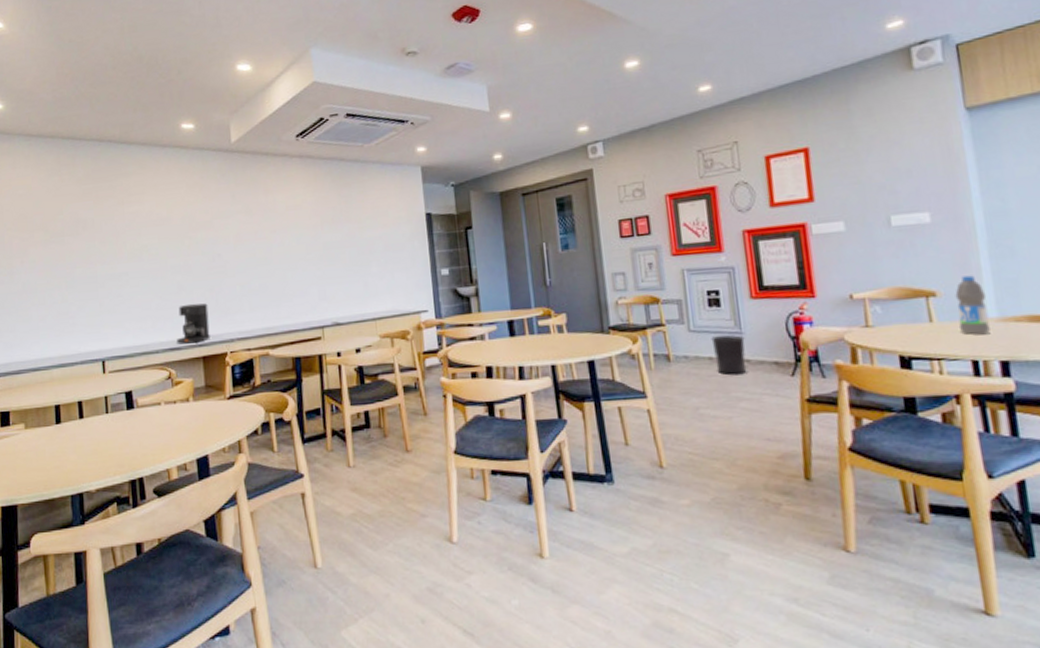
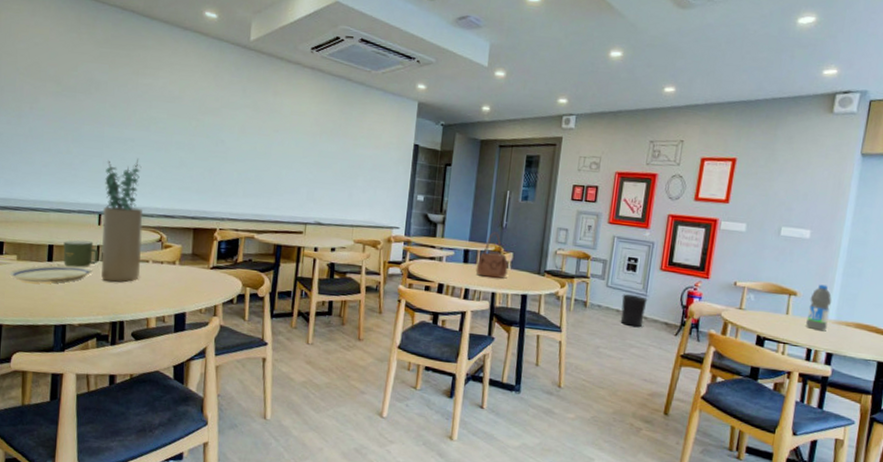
plate: none [19,423,103,452] -> present [9,265,92,284]
mug: none [70,393,108,426] -> present [63,240,99,268]
vase: none [103,292,154,434] -> present [101,158,143,282]
coffee maker: present [176,303,210,344] -> none [171,179,205,216]
handbag: none [525,293,565,348] -> present [475,232,508,278]

